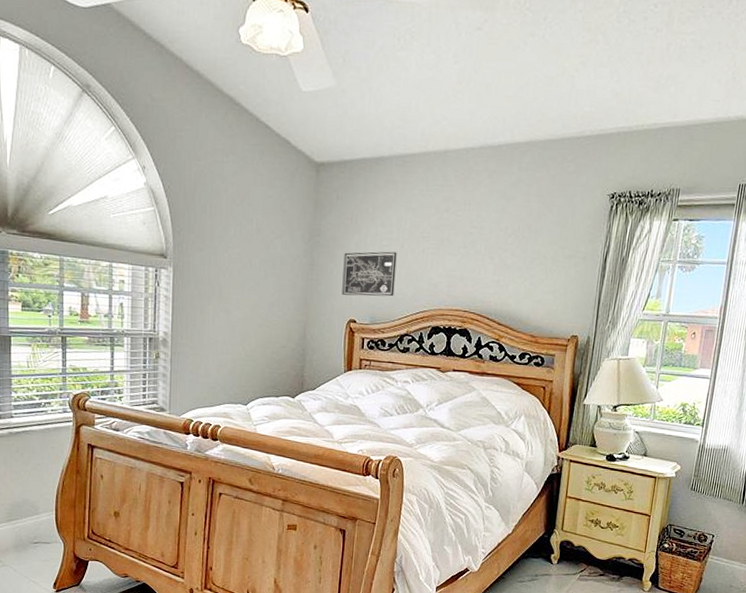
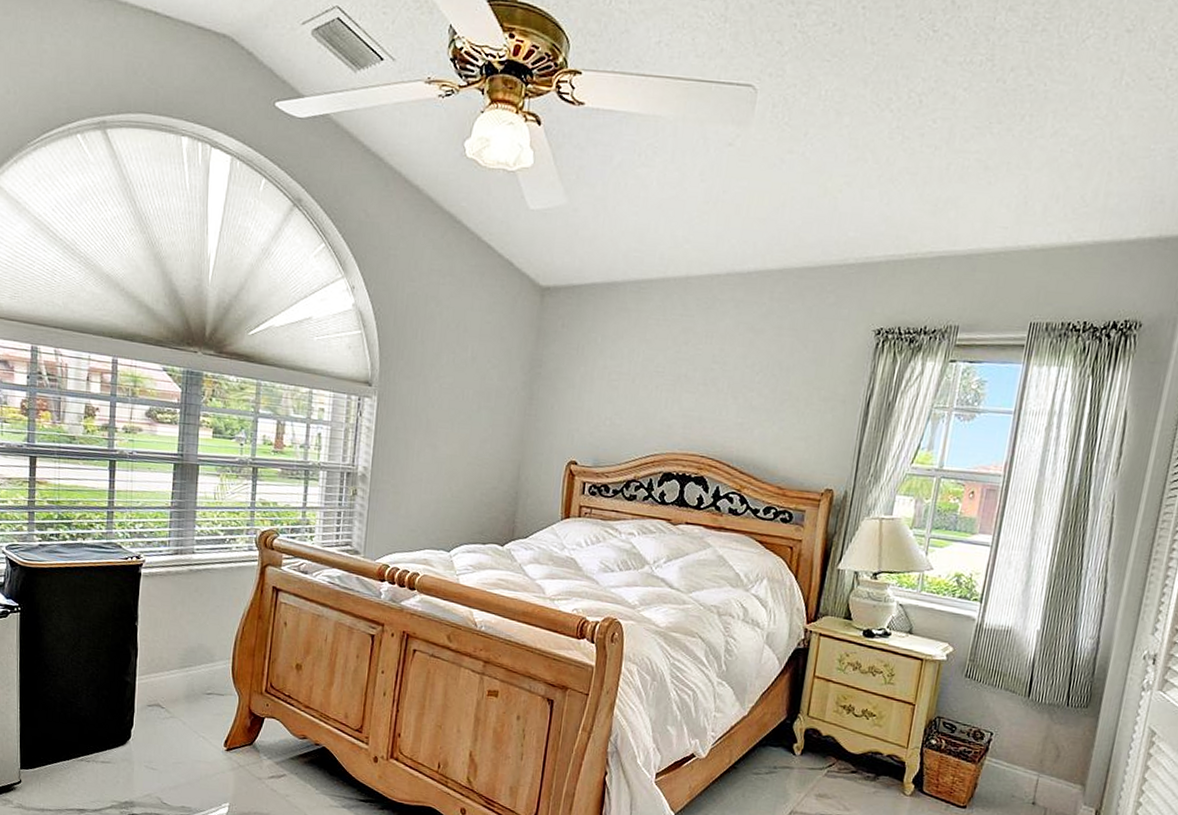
wall art: present [342,251,397,297] -> none [562,386,627,437]

